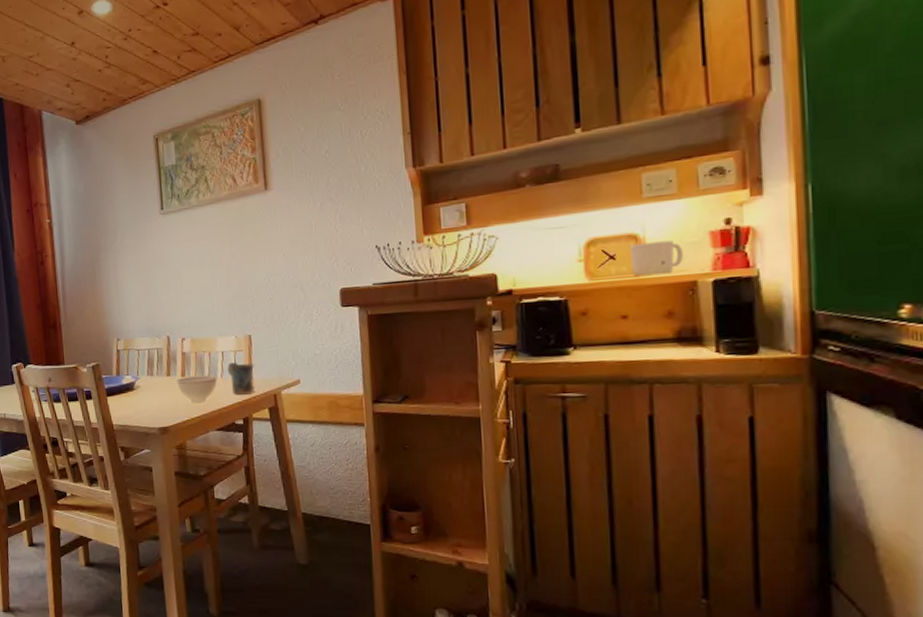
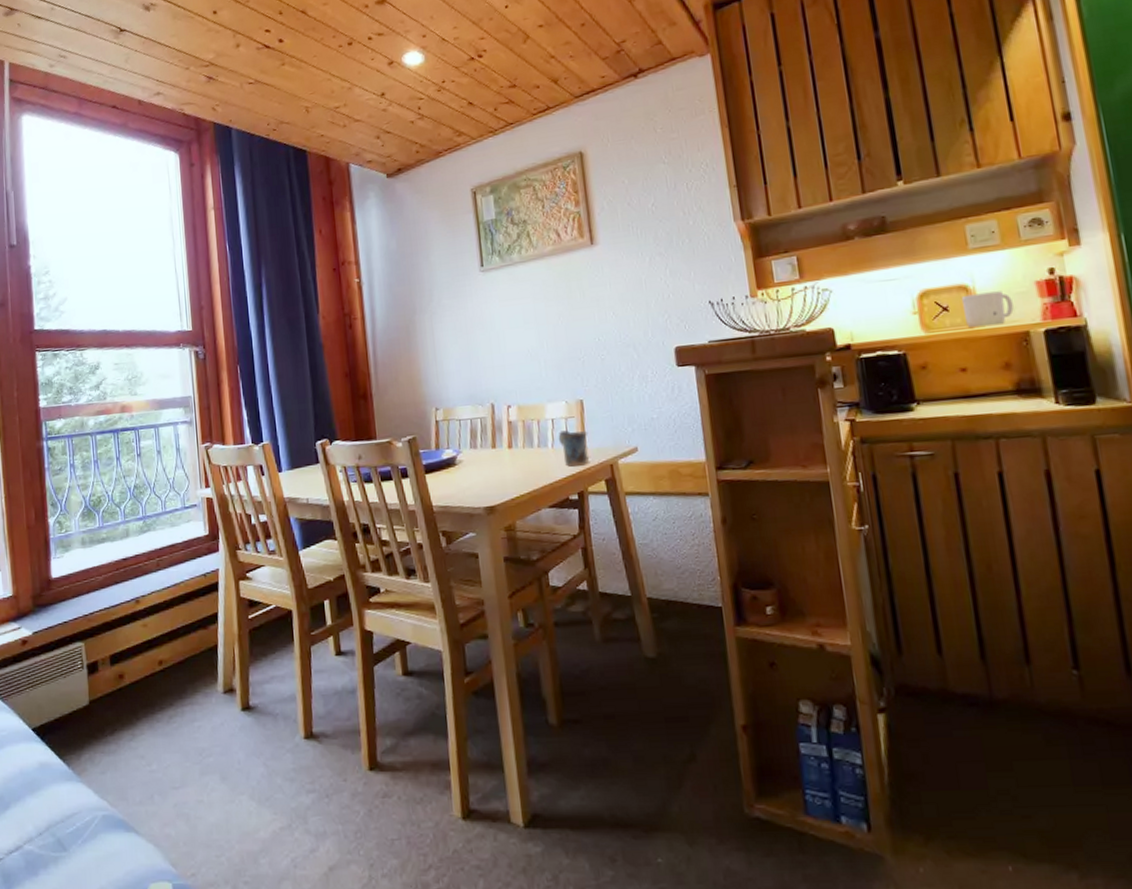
bowl: present [176,375,217,404] -> none [502,446,548,479]

